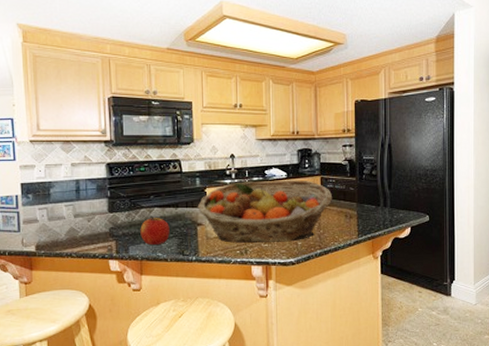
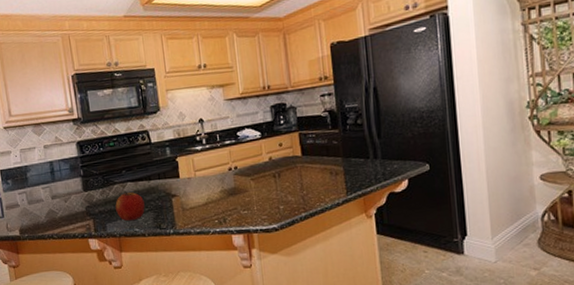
fruit basket: present [197,180,333,243] -> none [170,138,315,213]

